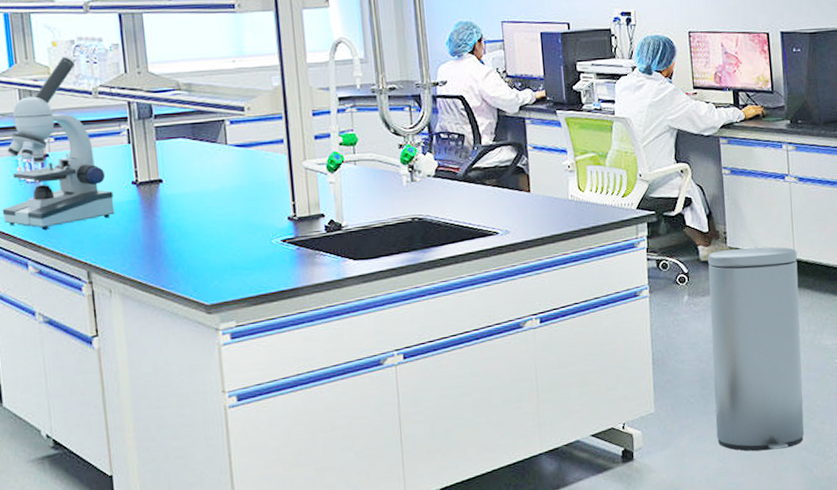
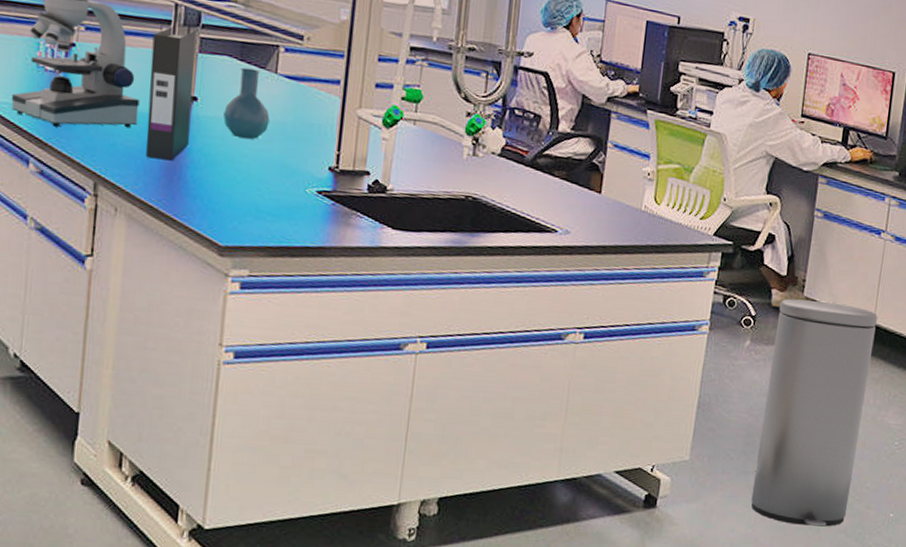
binder: none [114,121,162,241] -> present [146,26,197,161]
flask: none [187,144,229,207] -> present [223,67,270,139]

